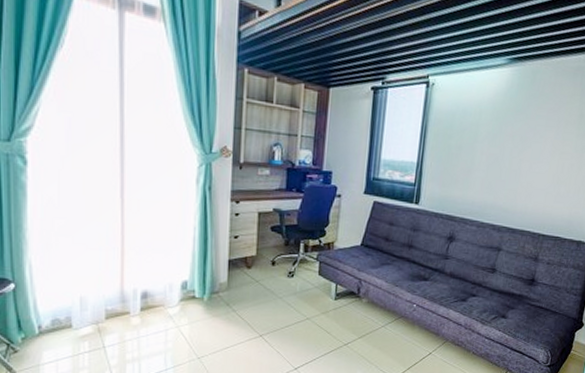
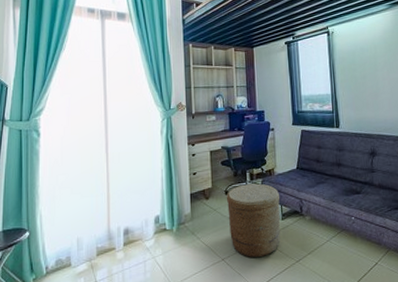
basket: none [272,256,337,338] -> present [226,183,281,259]

